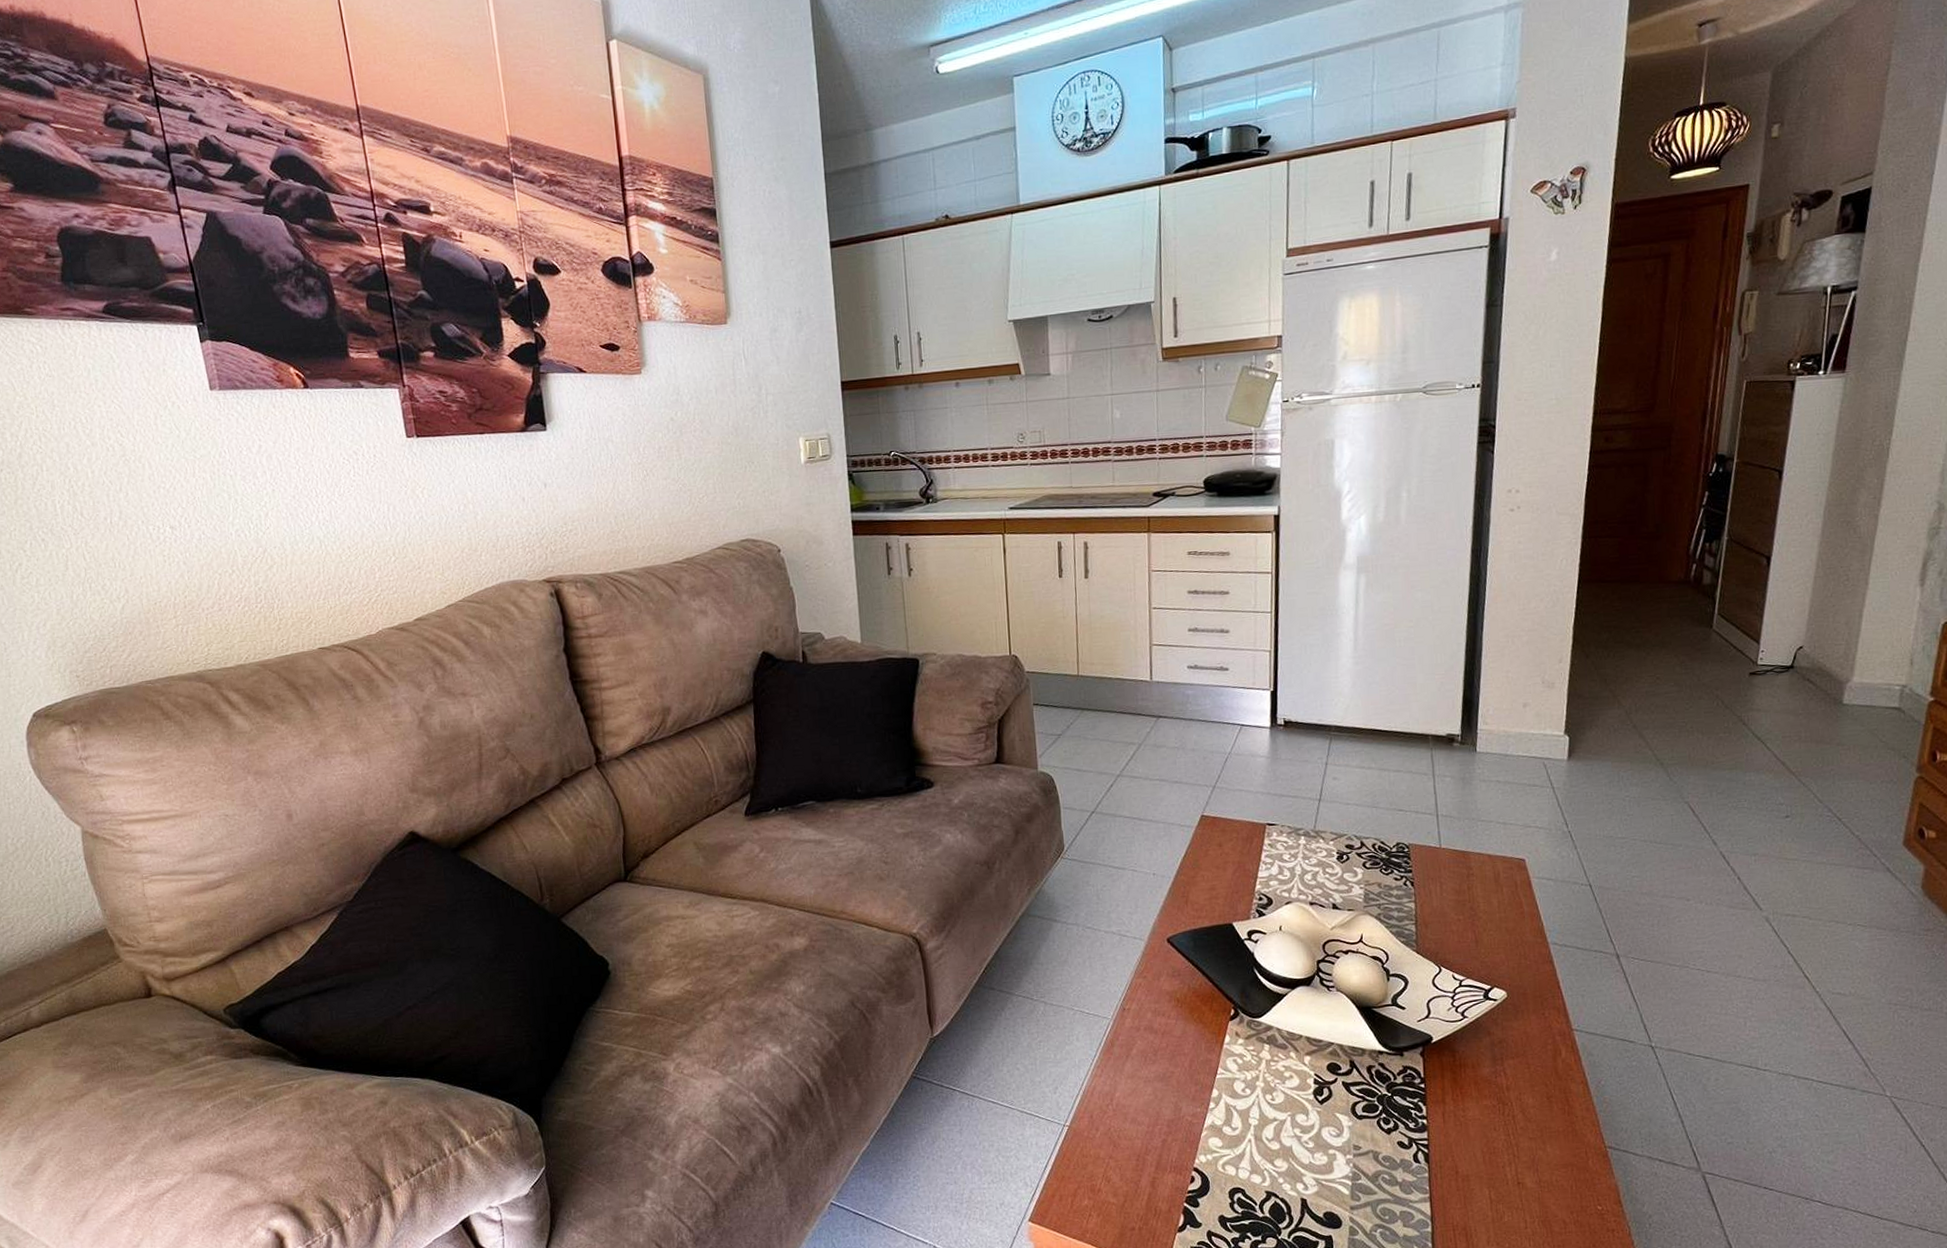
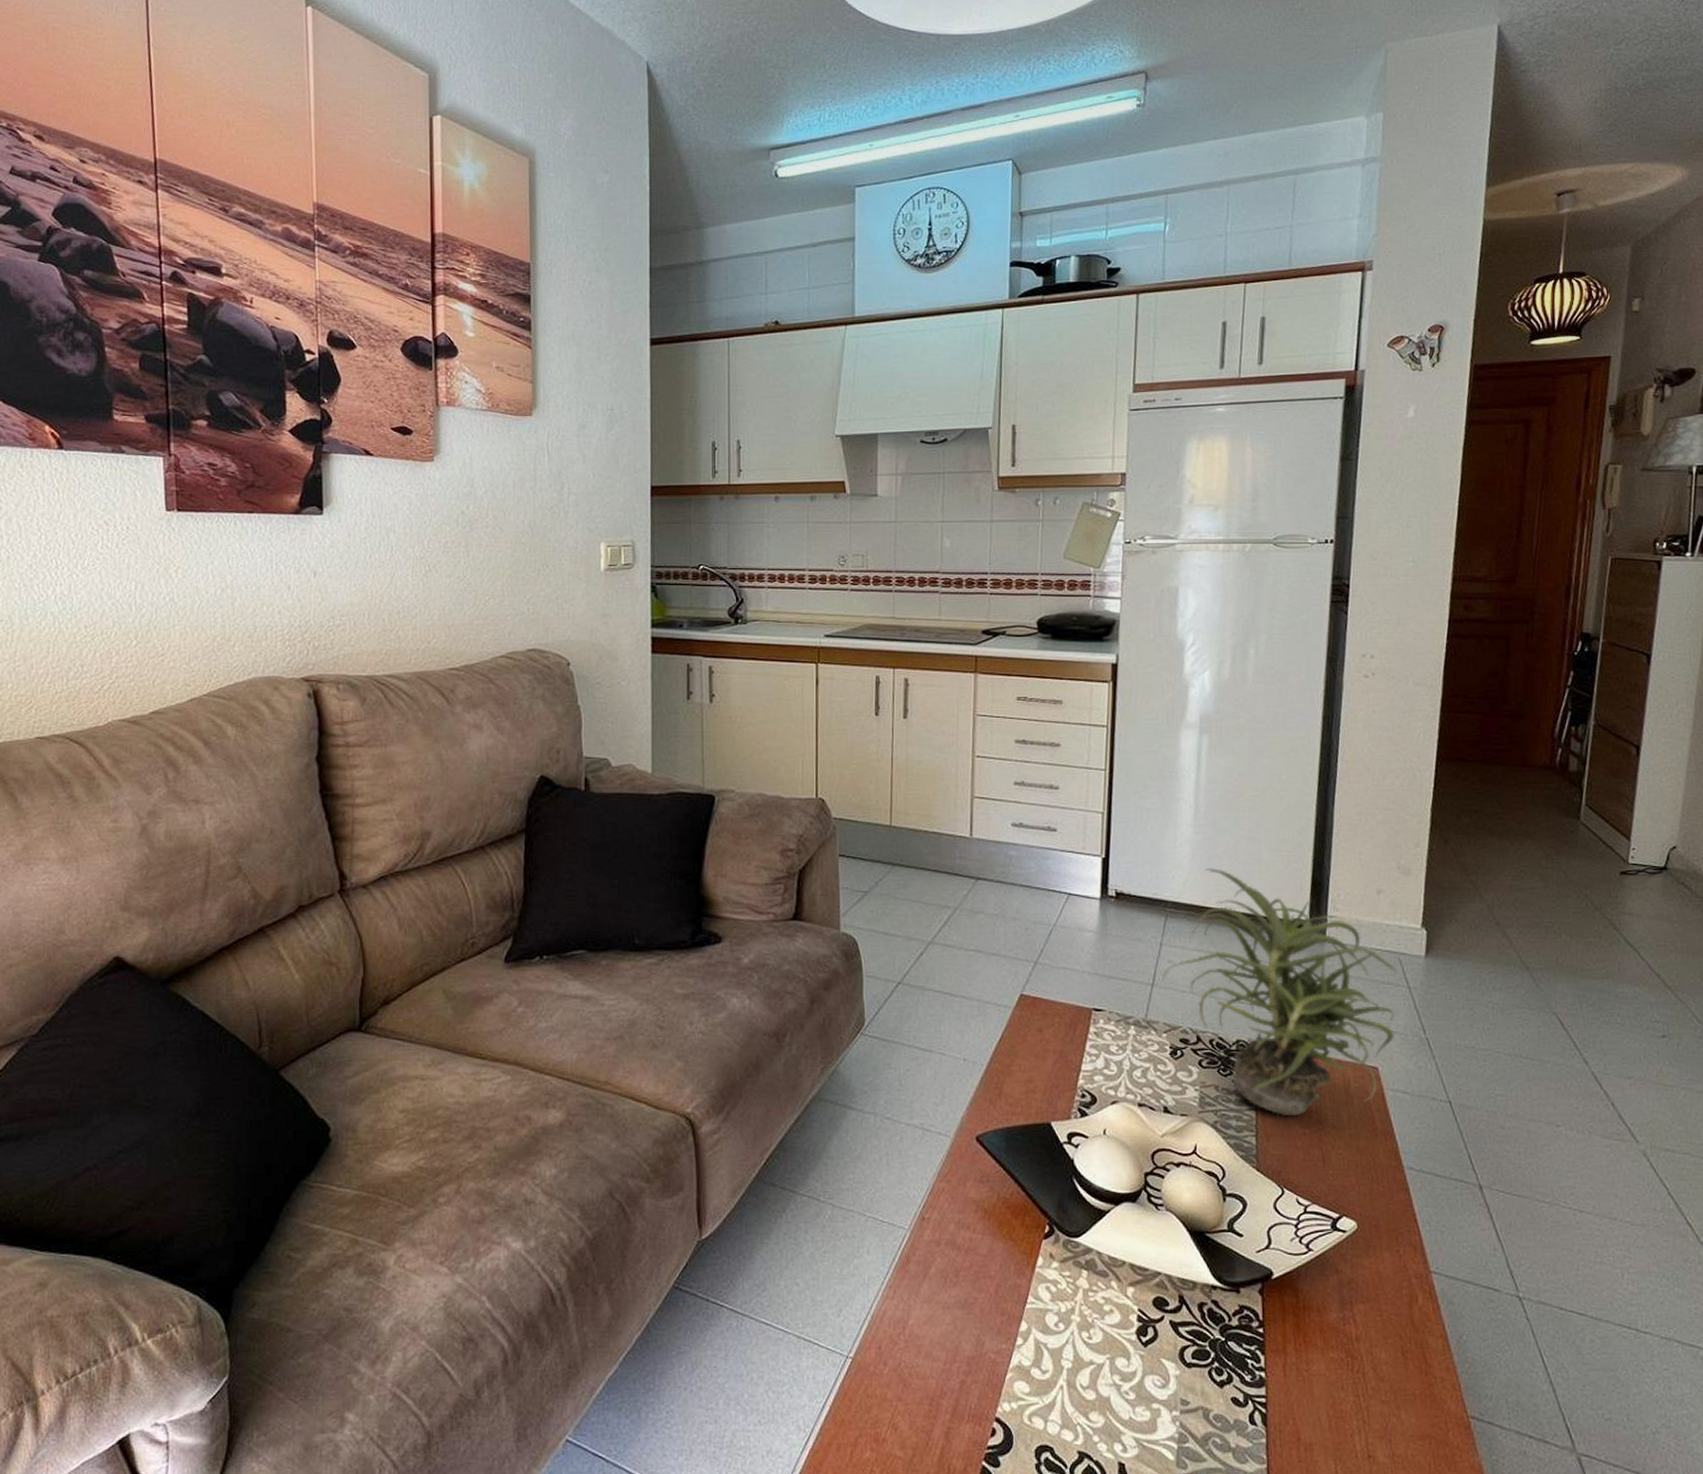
potted plant: none [1328,694,1542,906] -> present [1162,868,1397,1117]

